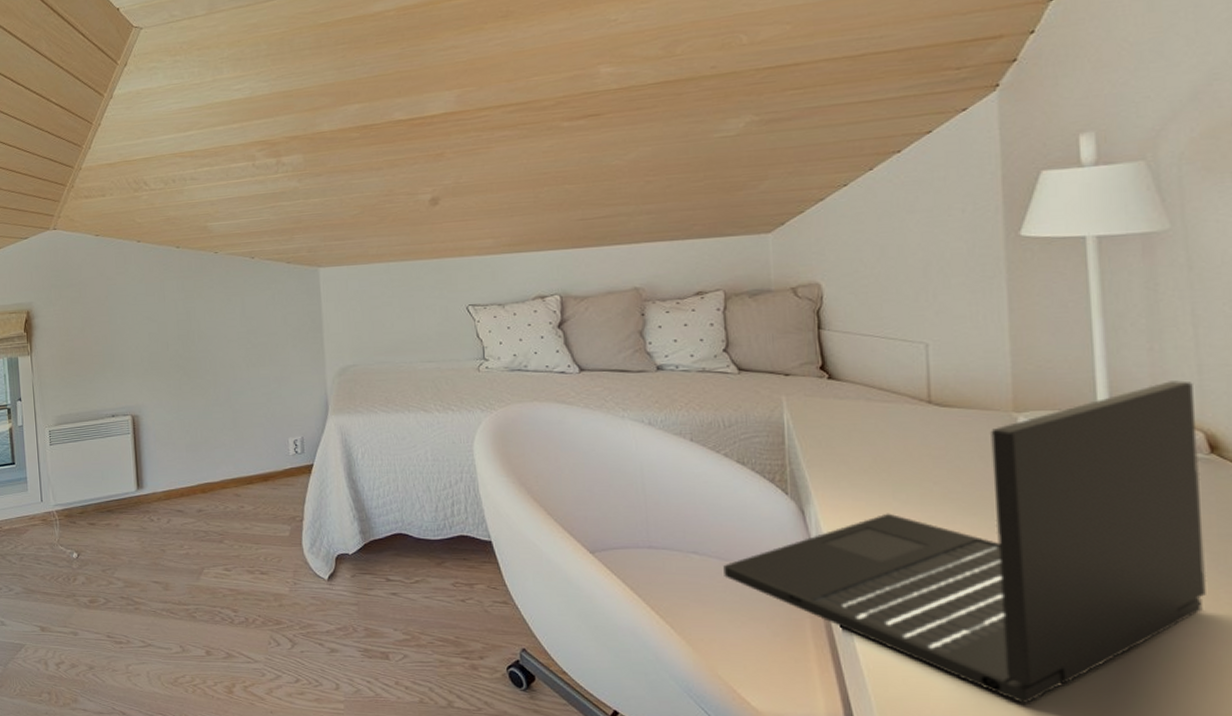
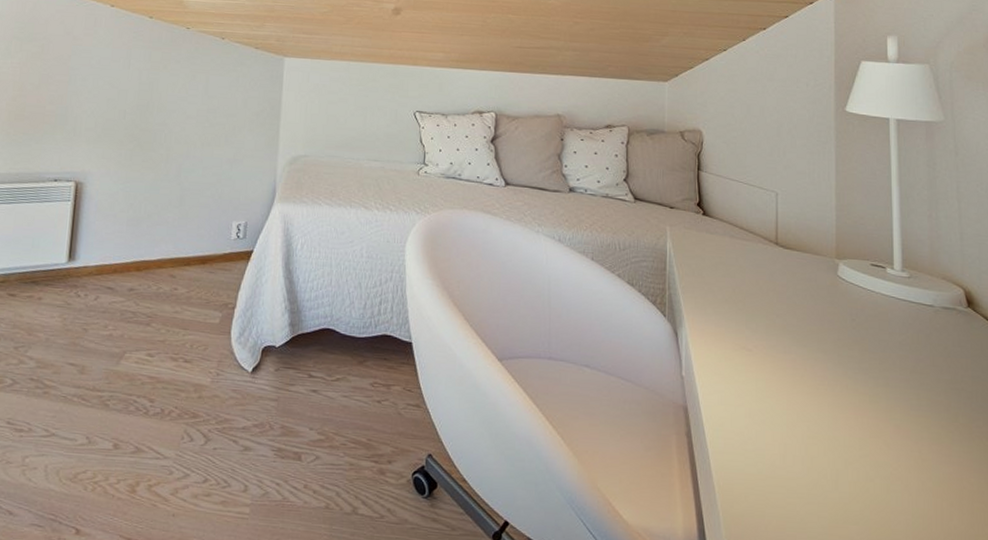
laptop: present [723,380,1207,705] -> none [609,244,964,523]

